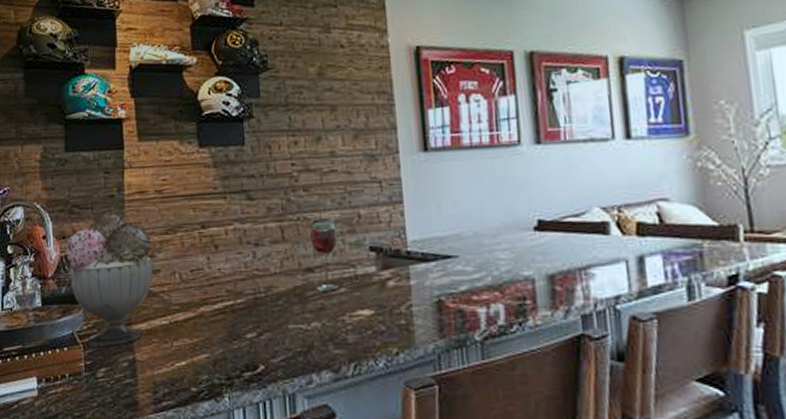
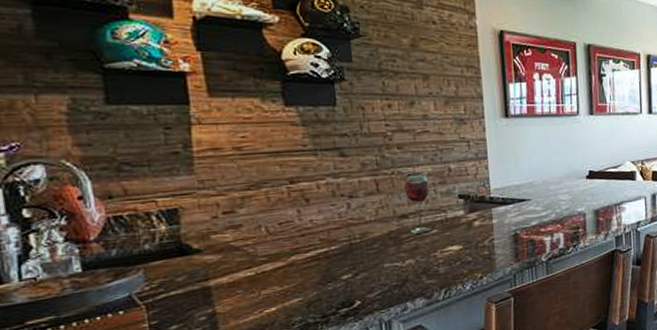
ice cream: present [64,211,153,346] -> none [112,168,234,306]

